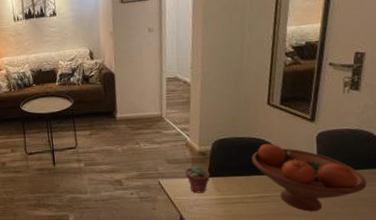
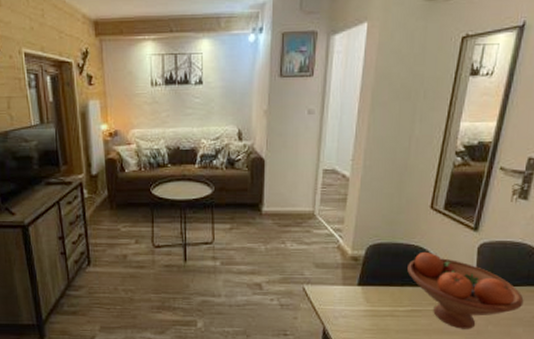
potted succulent: present [185,166,210,193] -> none [333,272,361,303]

